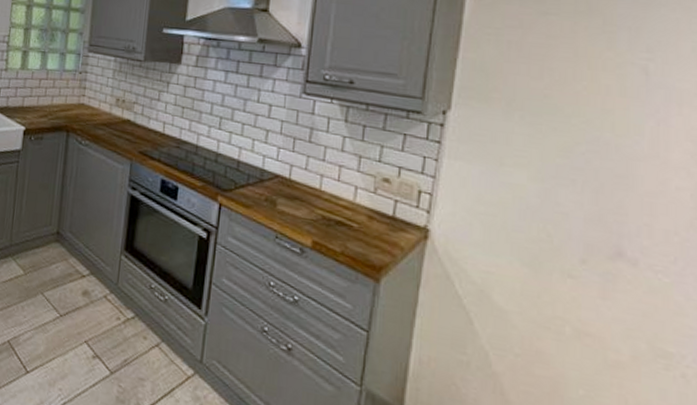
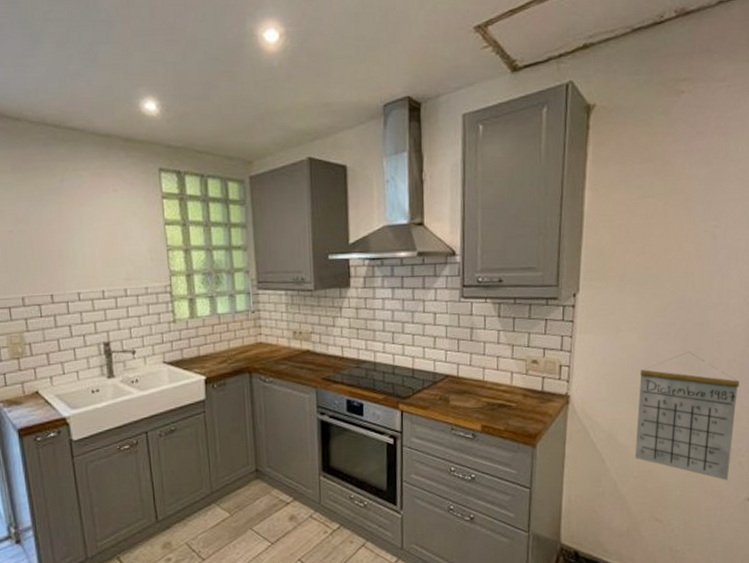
calendar: none [516,207,684,395] -> present [634,351,739,480]

